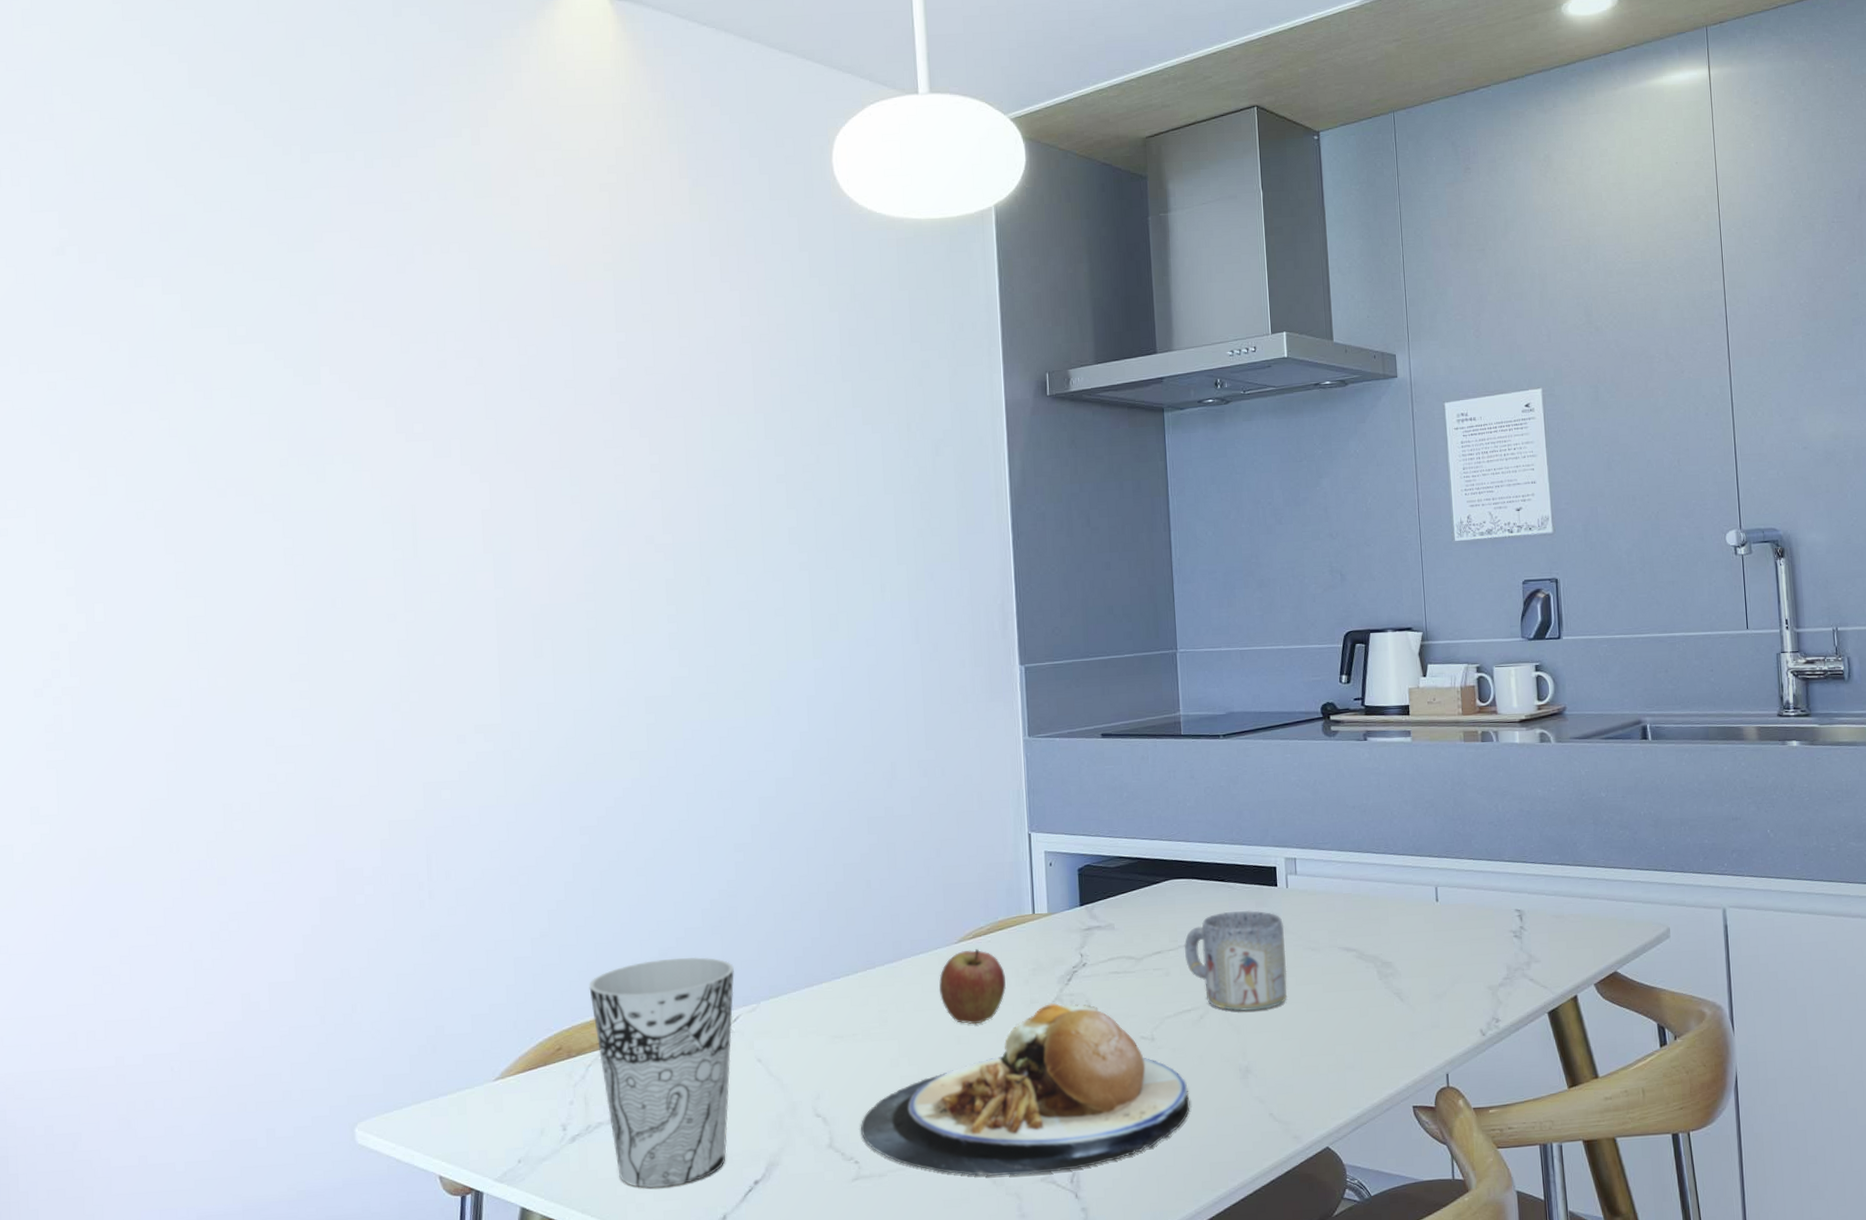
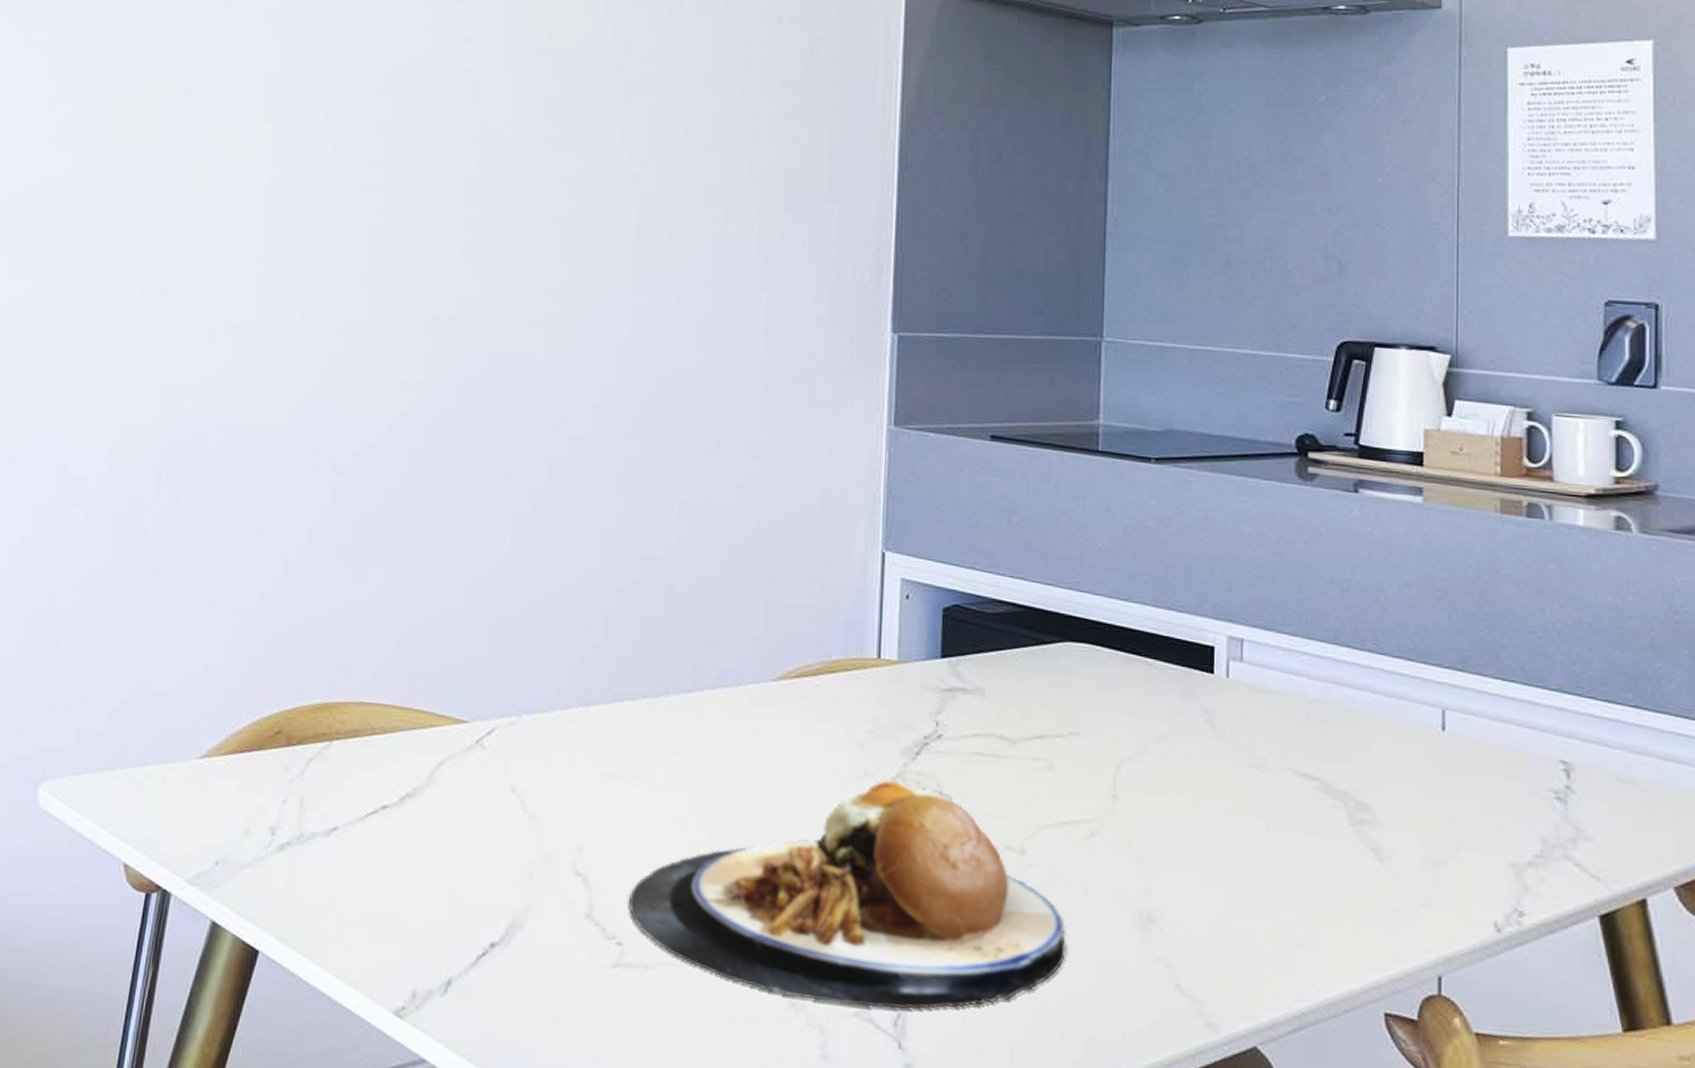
cup: present [589,956,734,1188] -> none [321,640,495,931]
fruit: present [939,949,1006,1025] -> none [747,692,834,792]
mug: present [1184,910,1287,1011] -> none [1076,696,1219,840]

